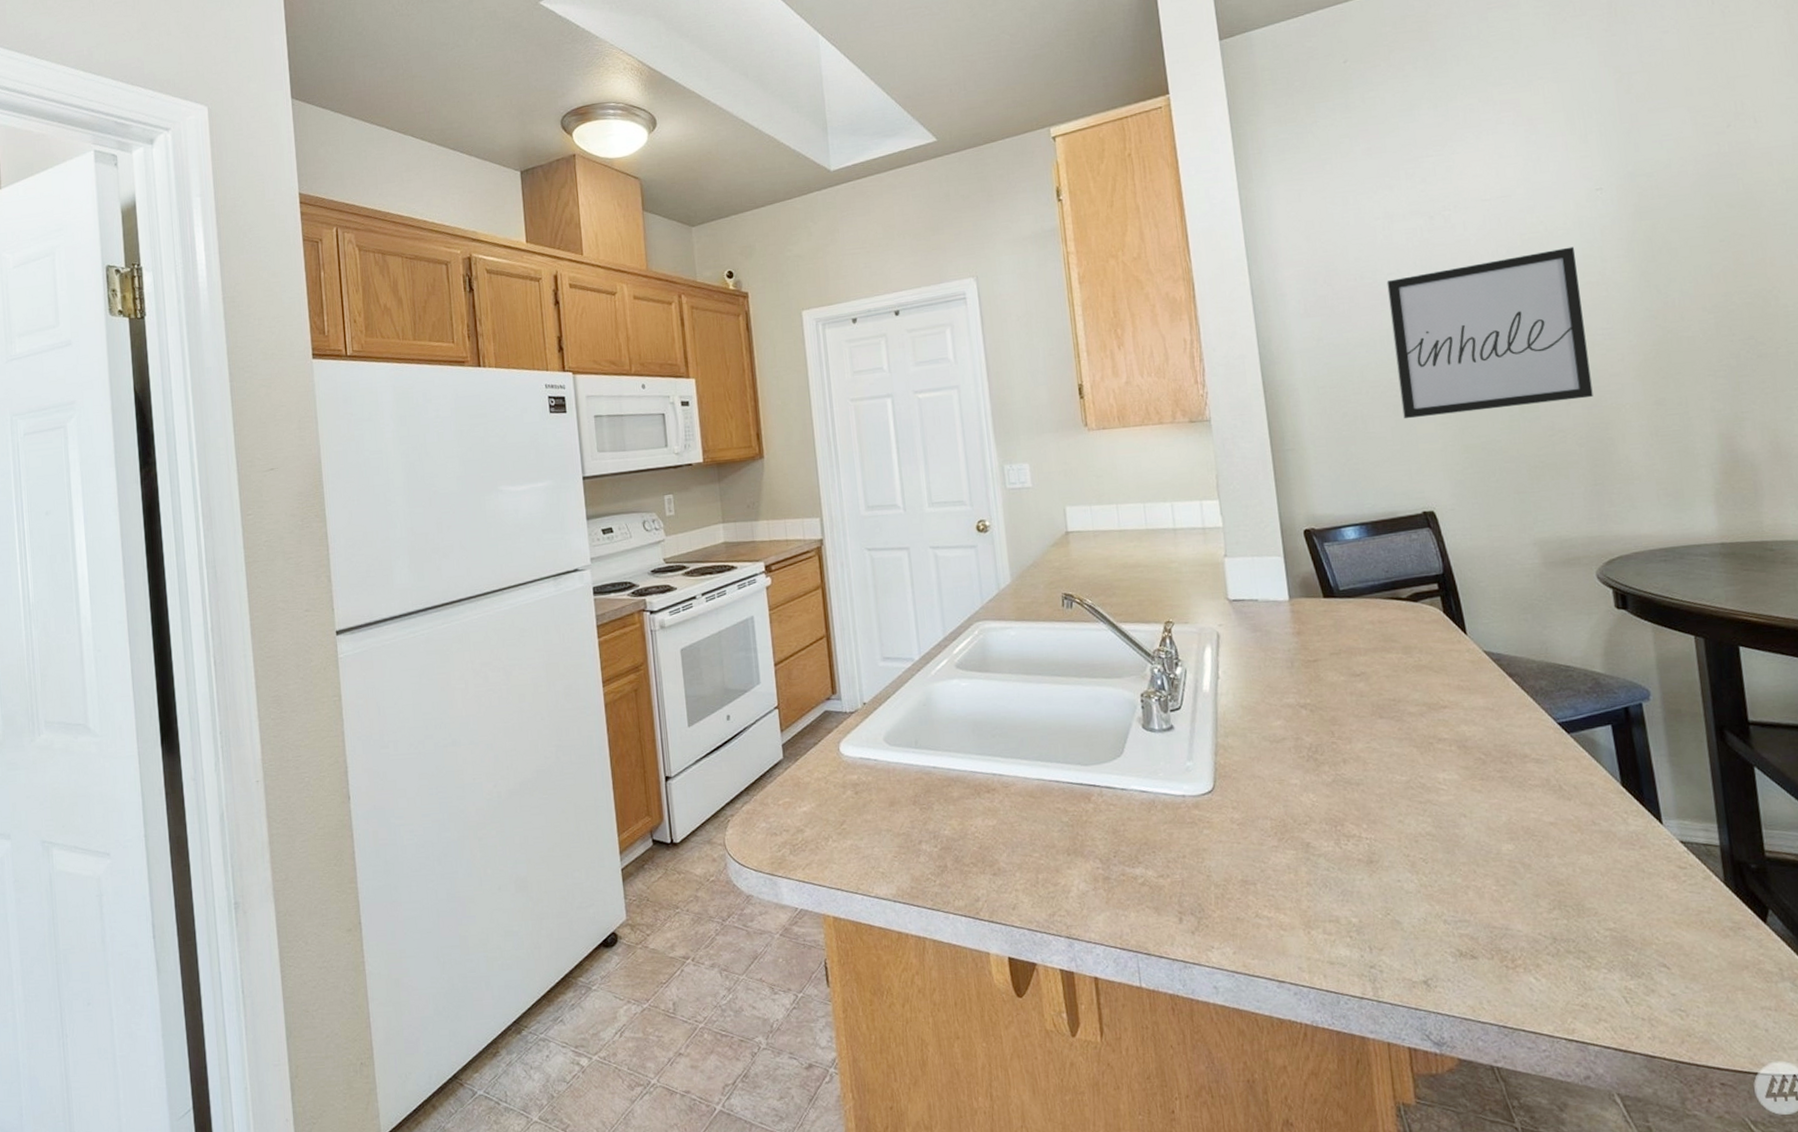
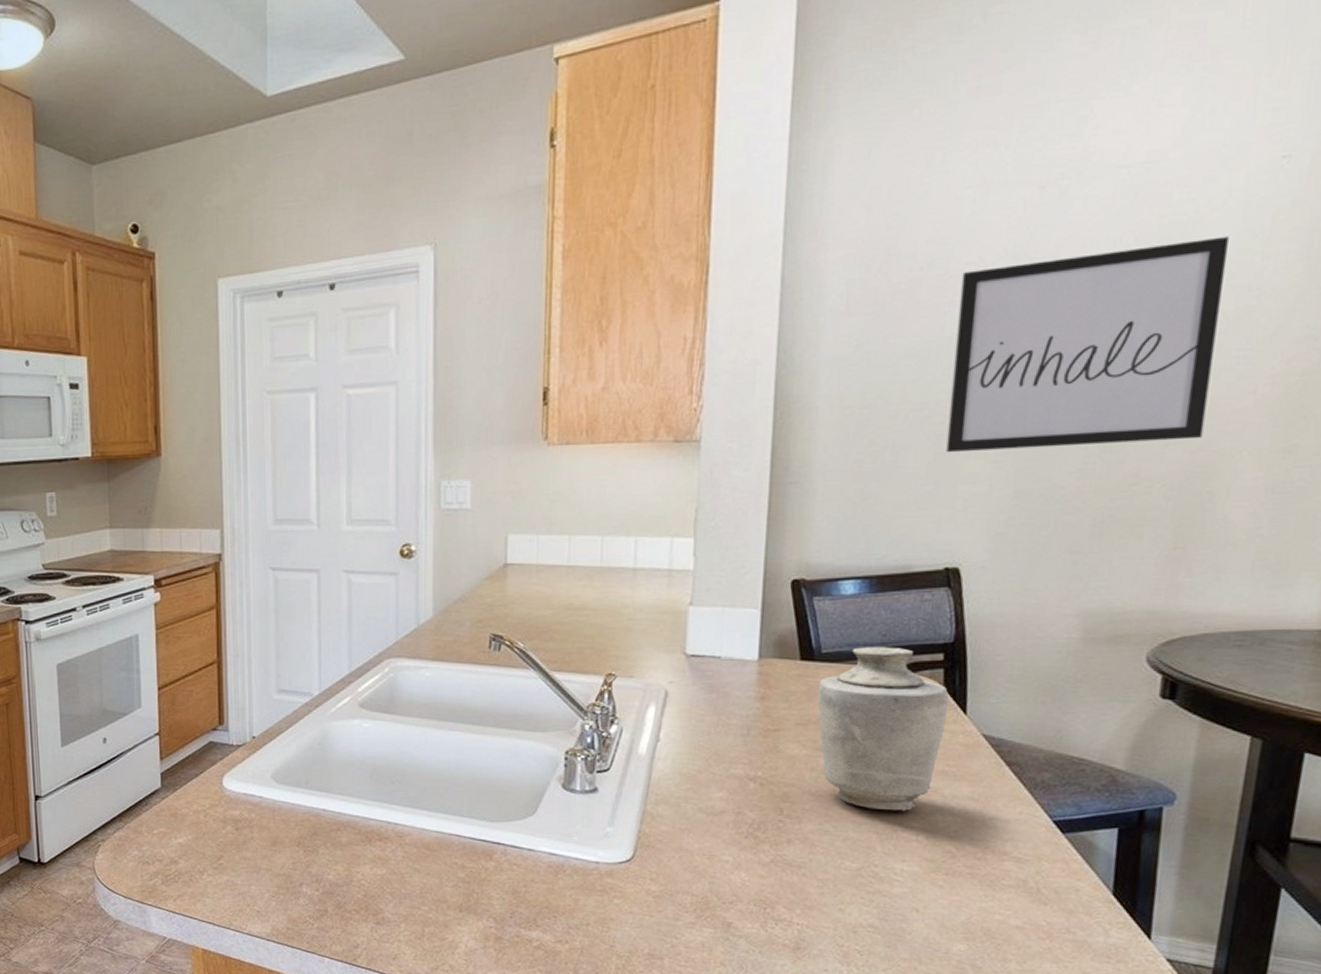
vase: none [1342,581,1453,726] -> present [817,647,949,811]

